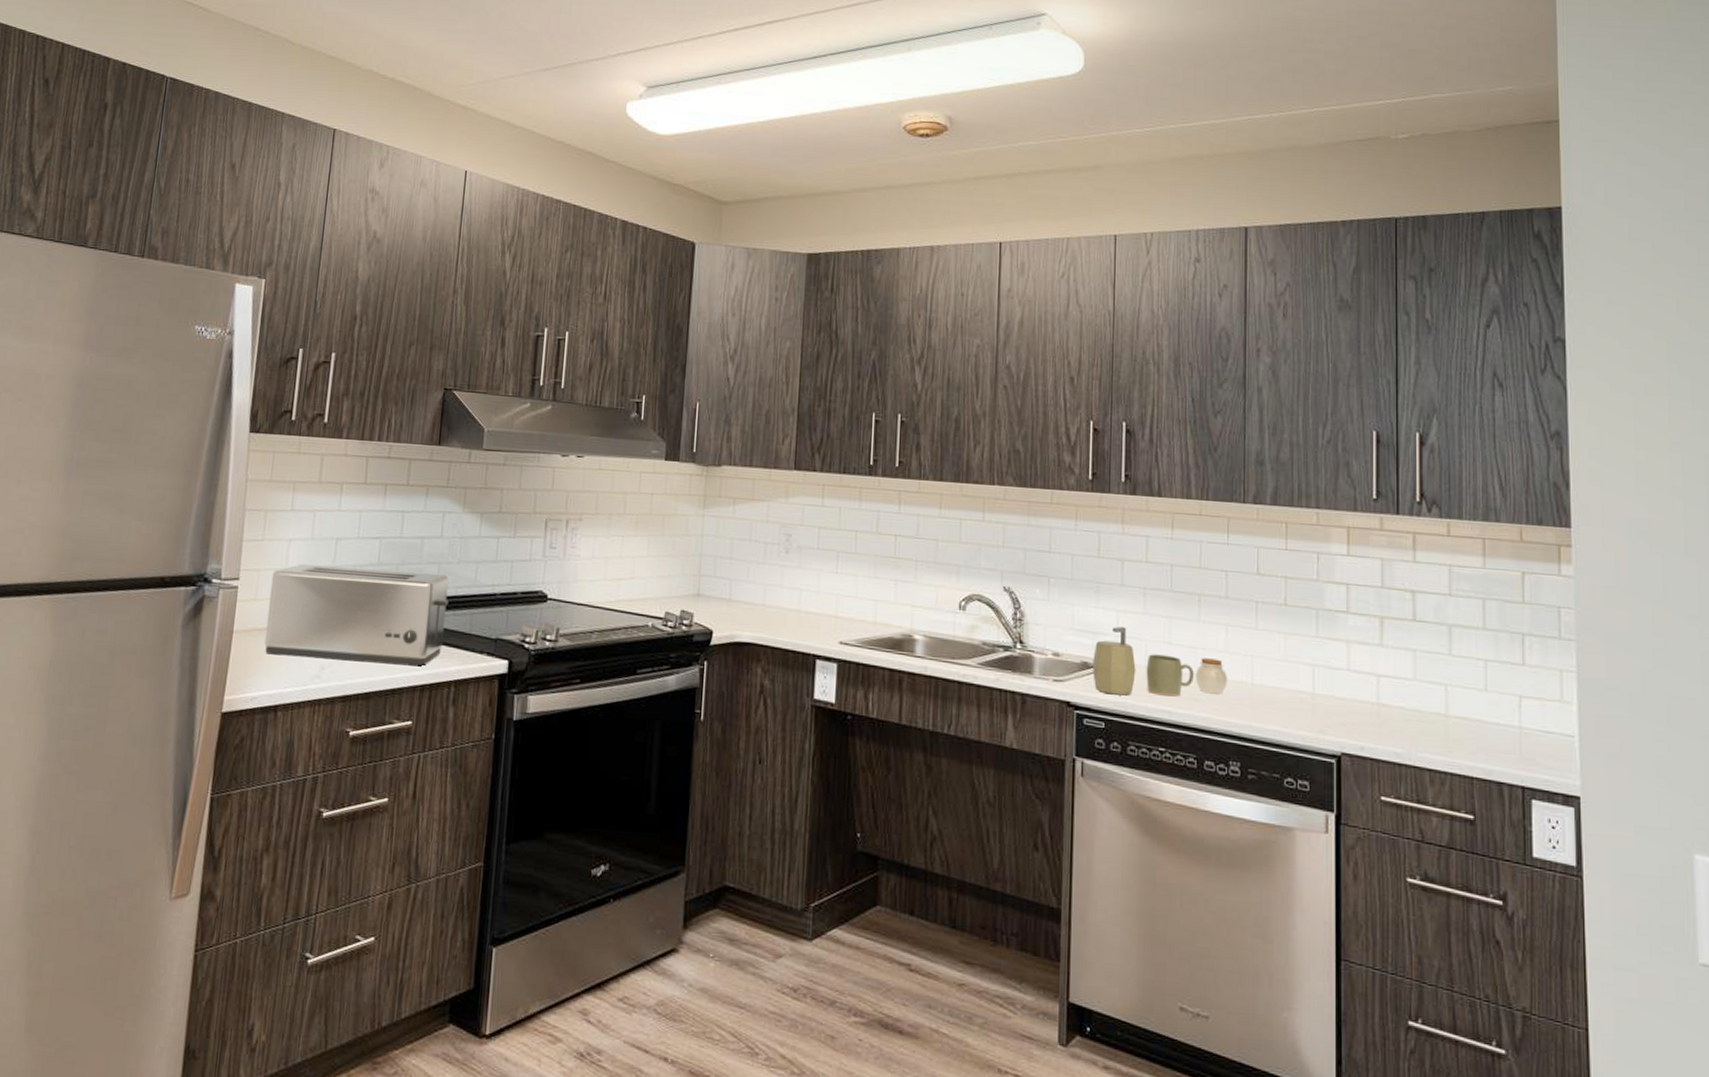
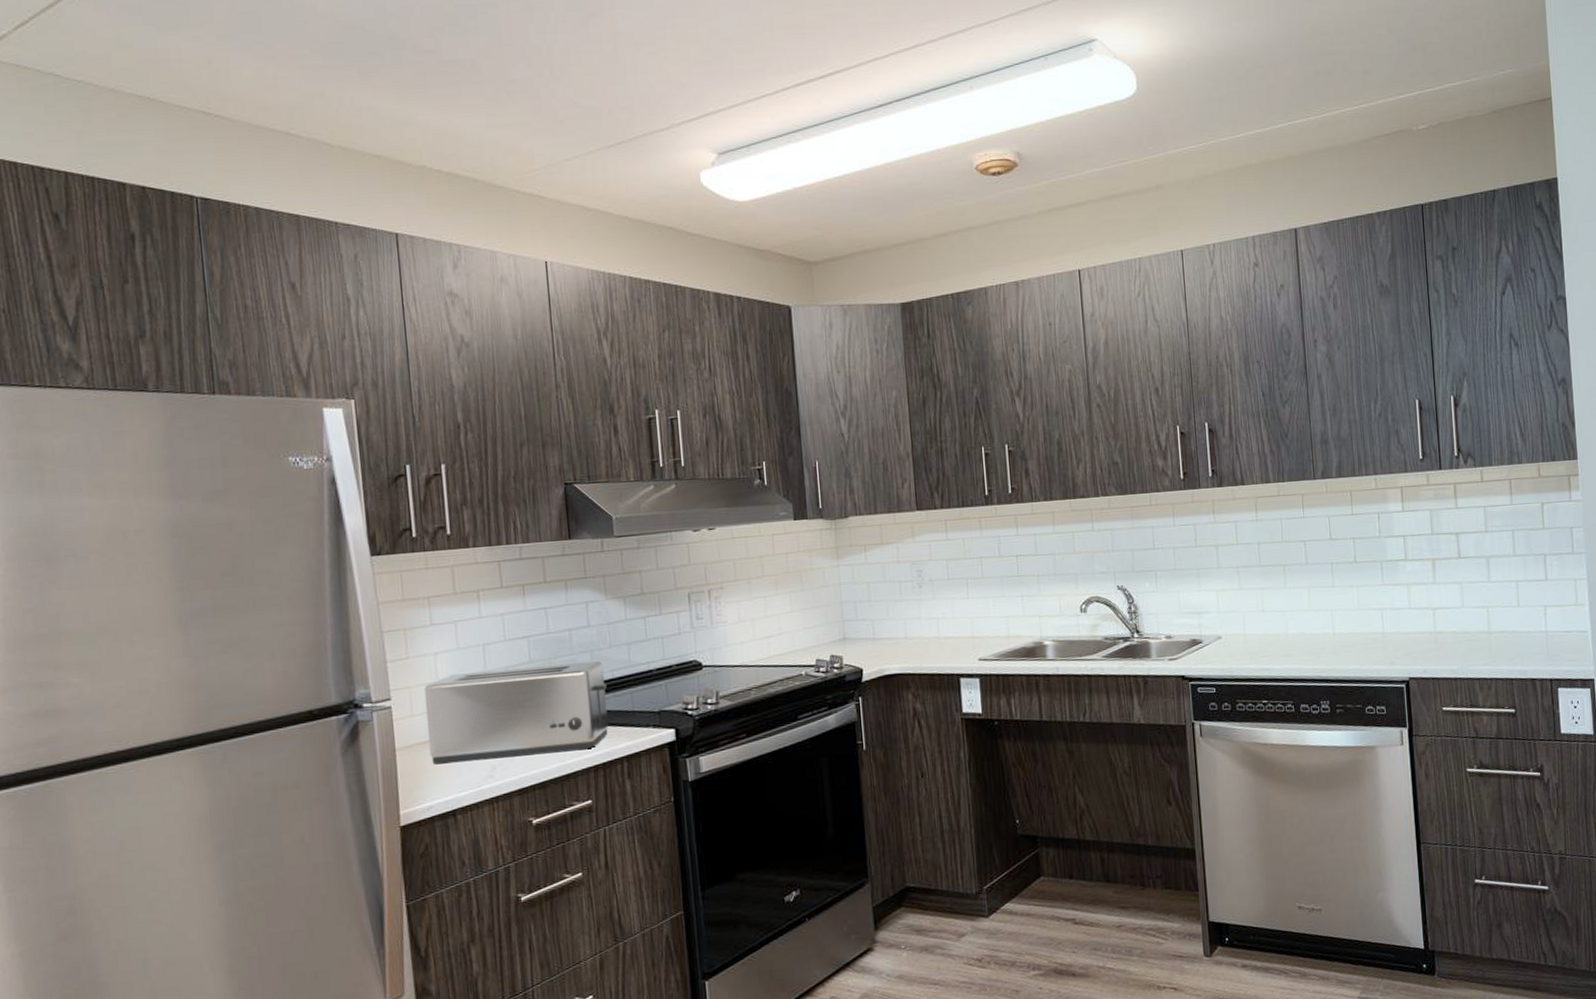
soap dispenser: present [1093,626,1136,696] -> none [1200,604,1238,664]
mug: present [1146,654,1194,697] -> none [1245,621,1286,657]
jar: present [1195,658,1228,695] -> none [1286,617,1314,648]

